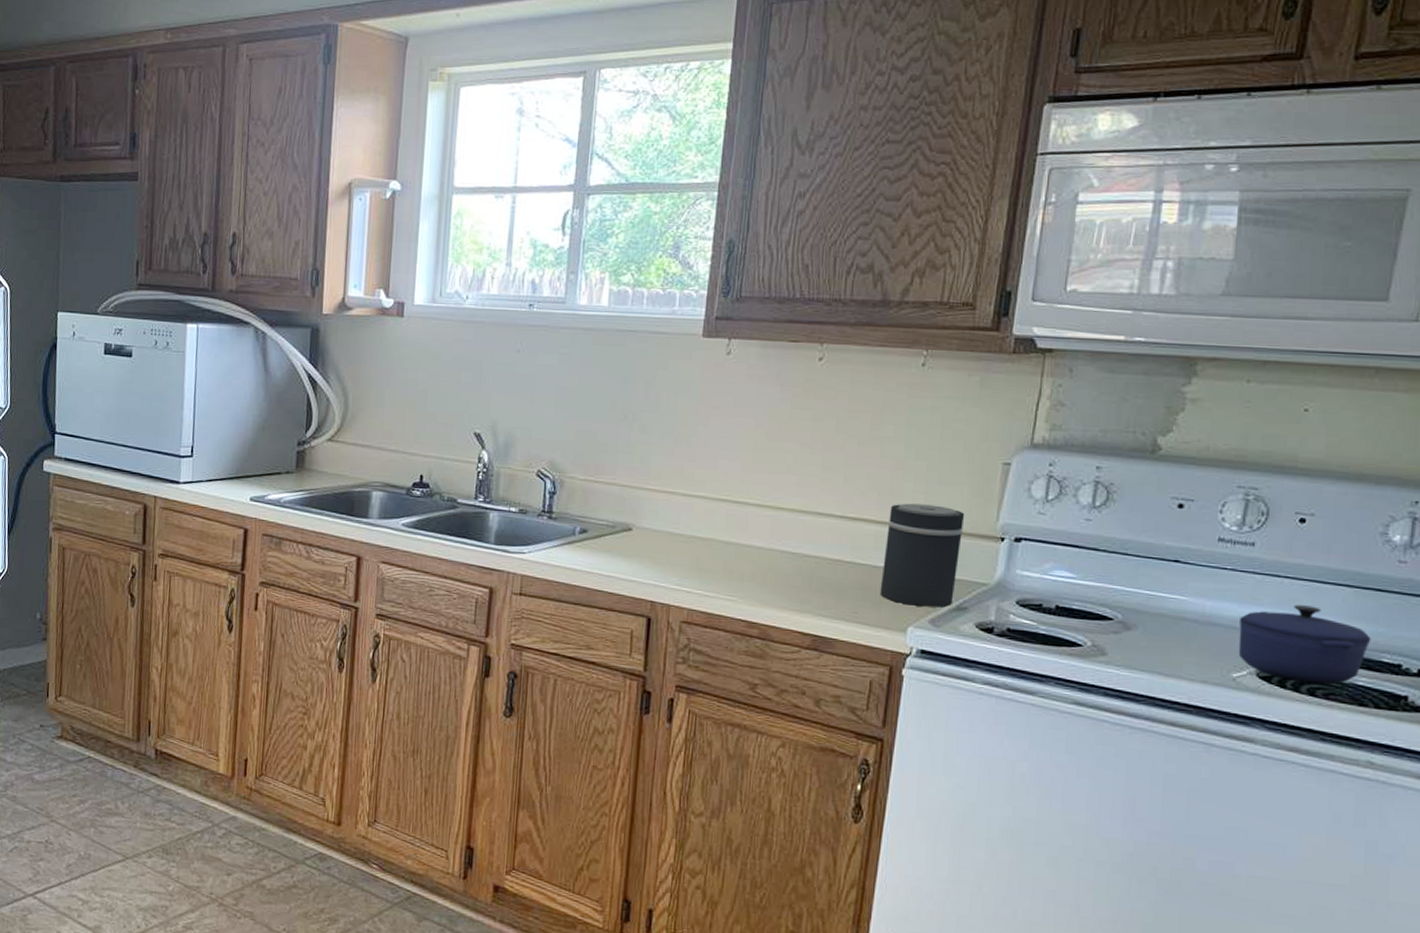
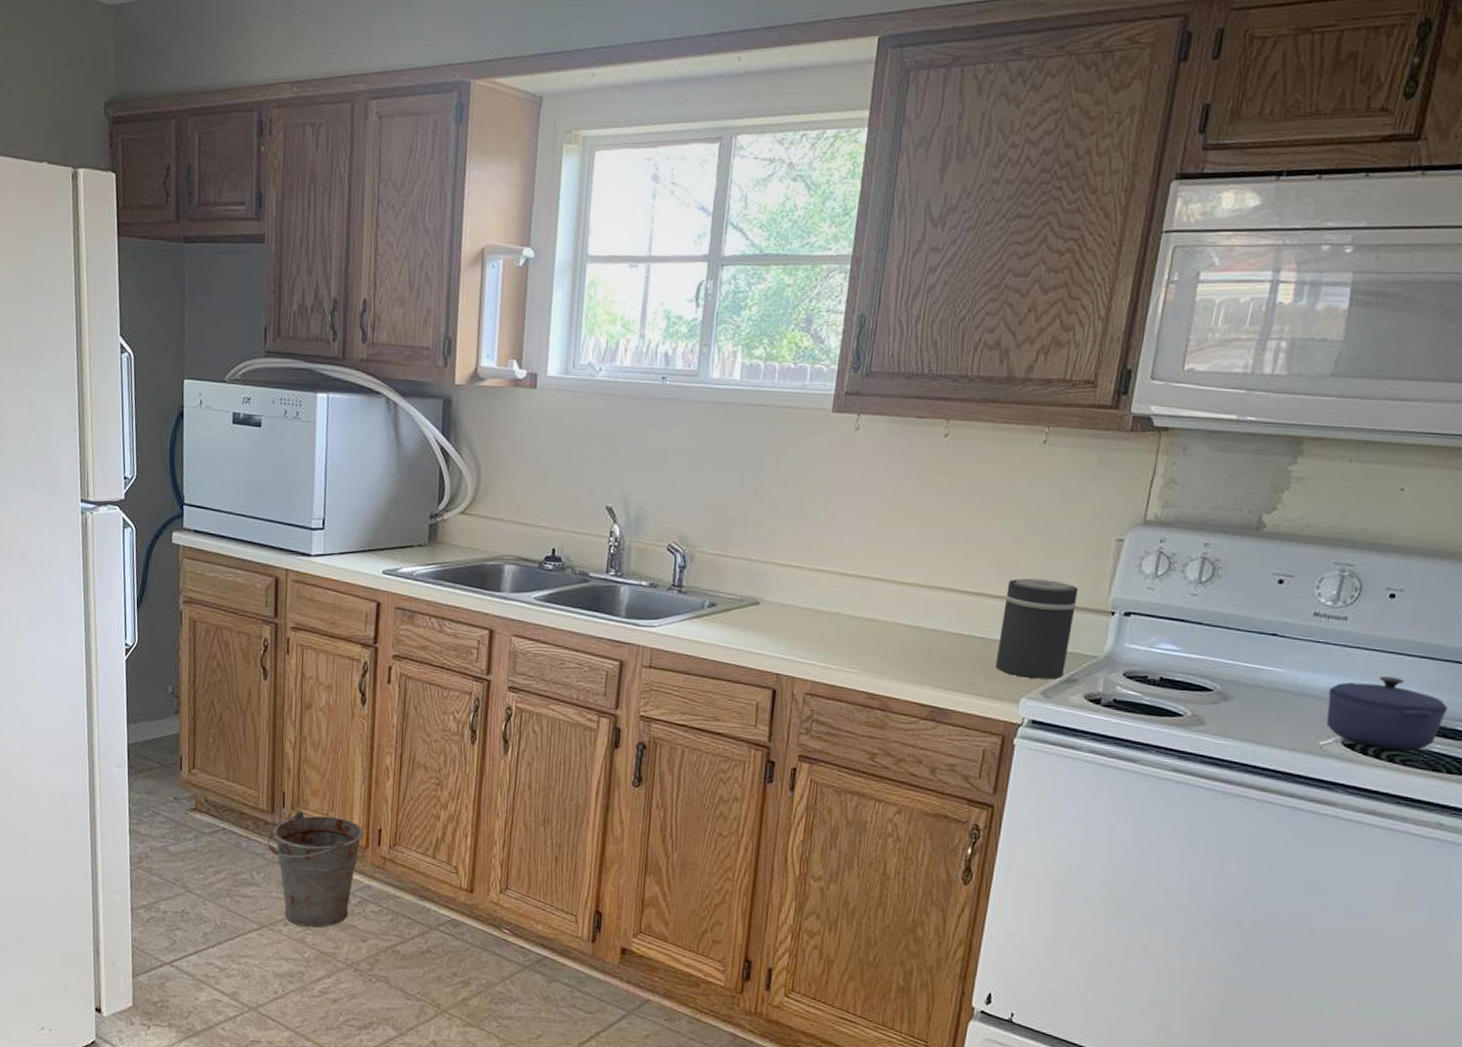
bucket: none [132,739,230,860] -> present [267,811,364,928]

